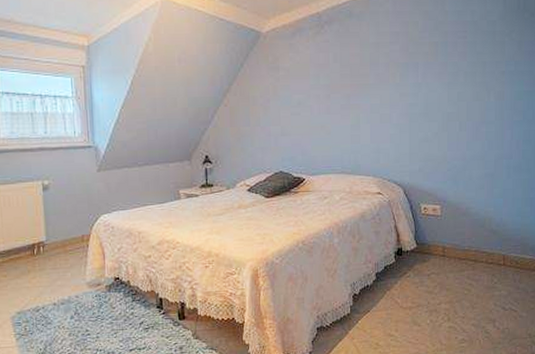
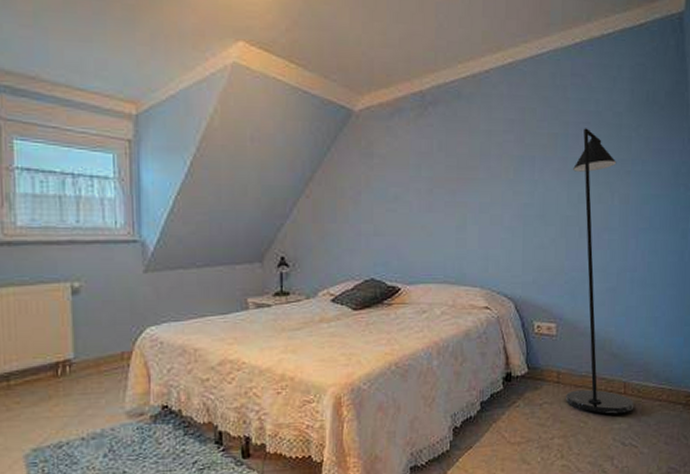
floor lamp: none [451,36,513,283] -> present [566,128,634,414]

